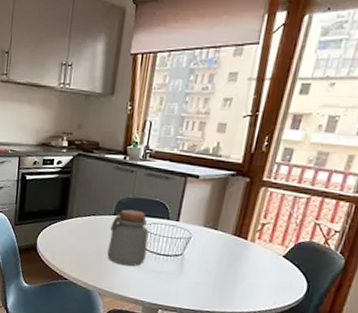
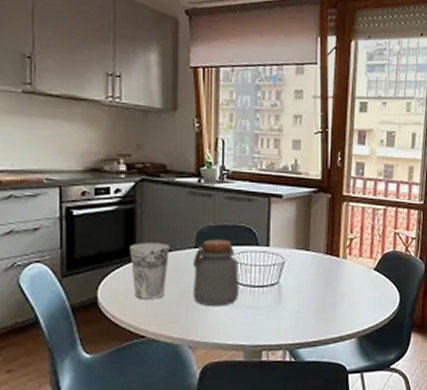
cup: none [63,205,94,252] -> present [129,242,169,300]

